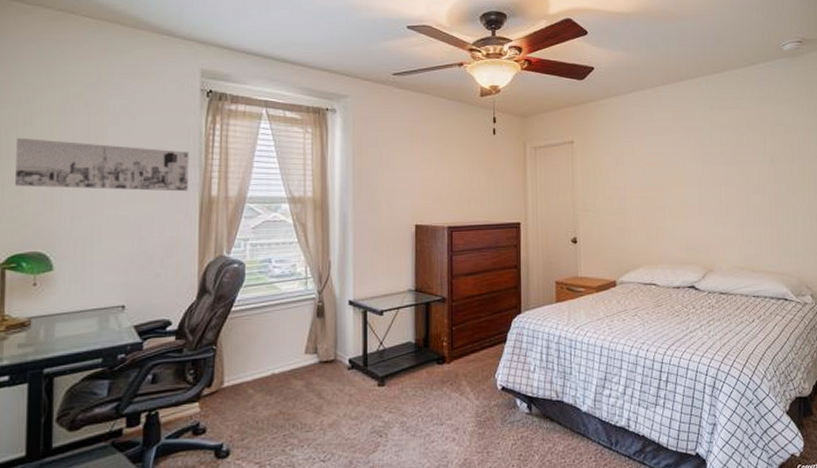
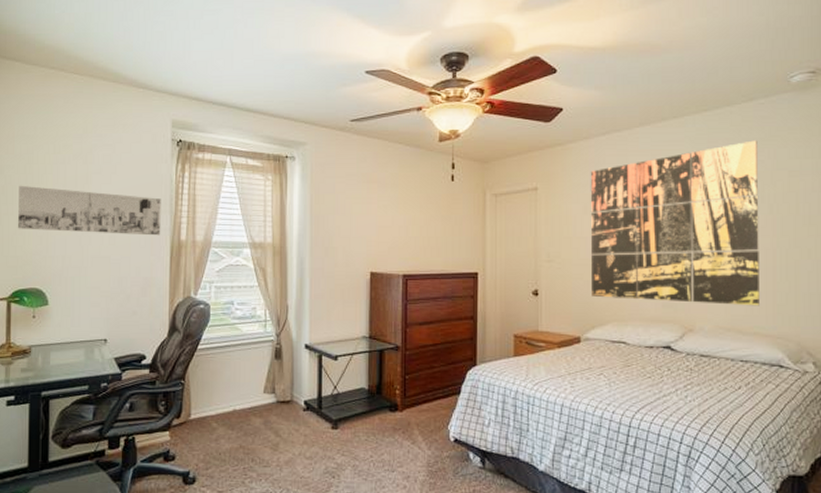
wall art: none [620,100,766,247] -> present [590,140,759,306]

